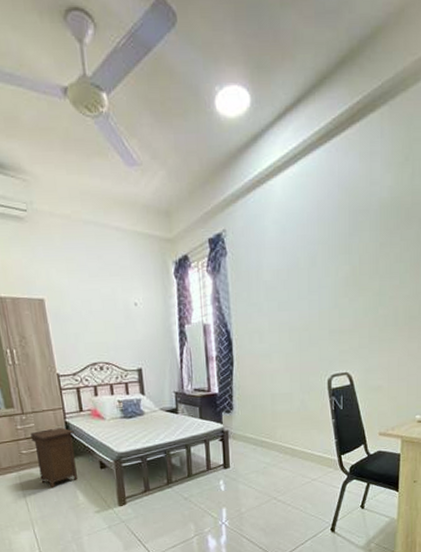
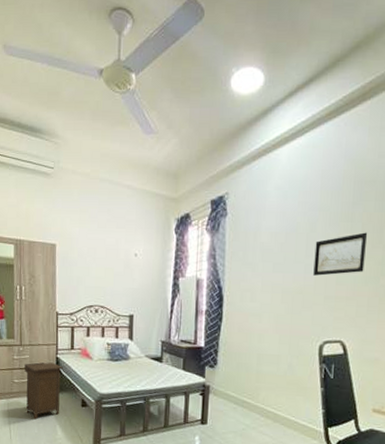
wall art: none [317,263,365,311] -> present [313,232,368,276]

